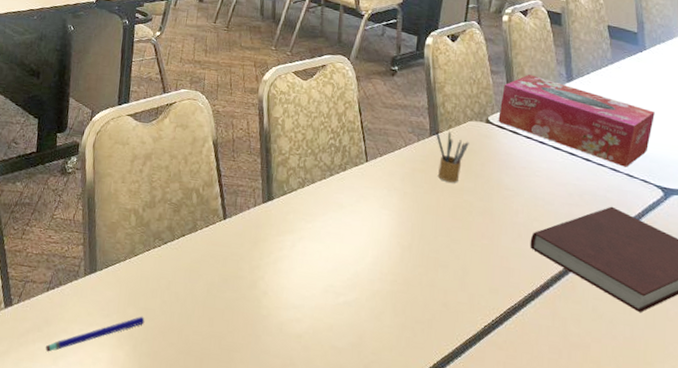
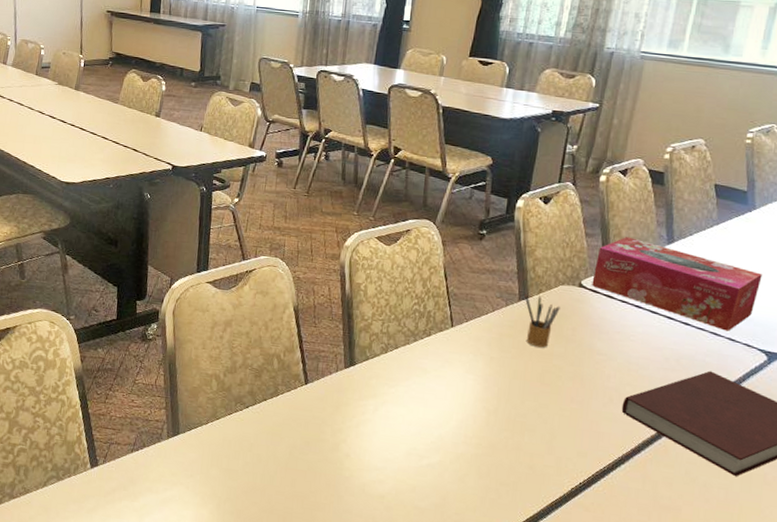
pen: present [46,316,145,352] -> none [132,476,228,510]

